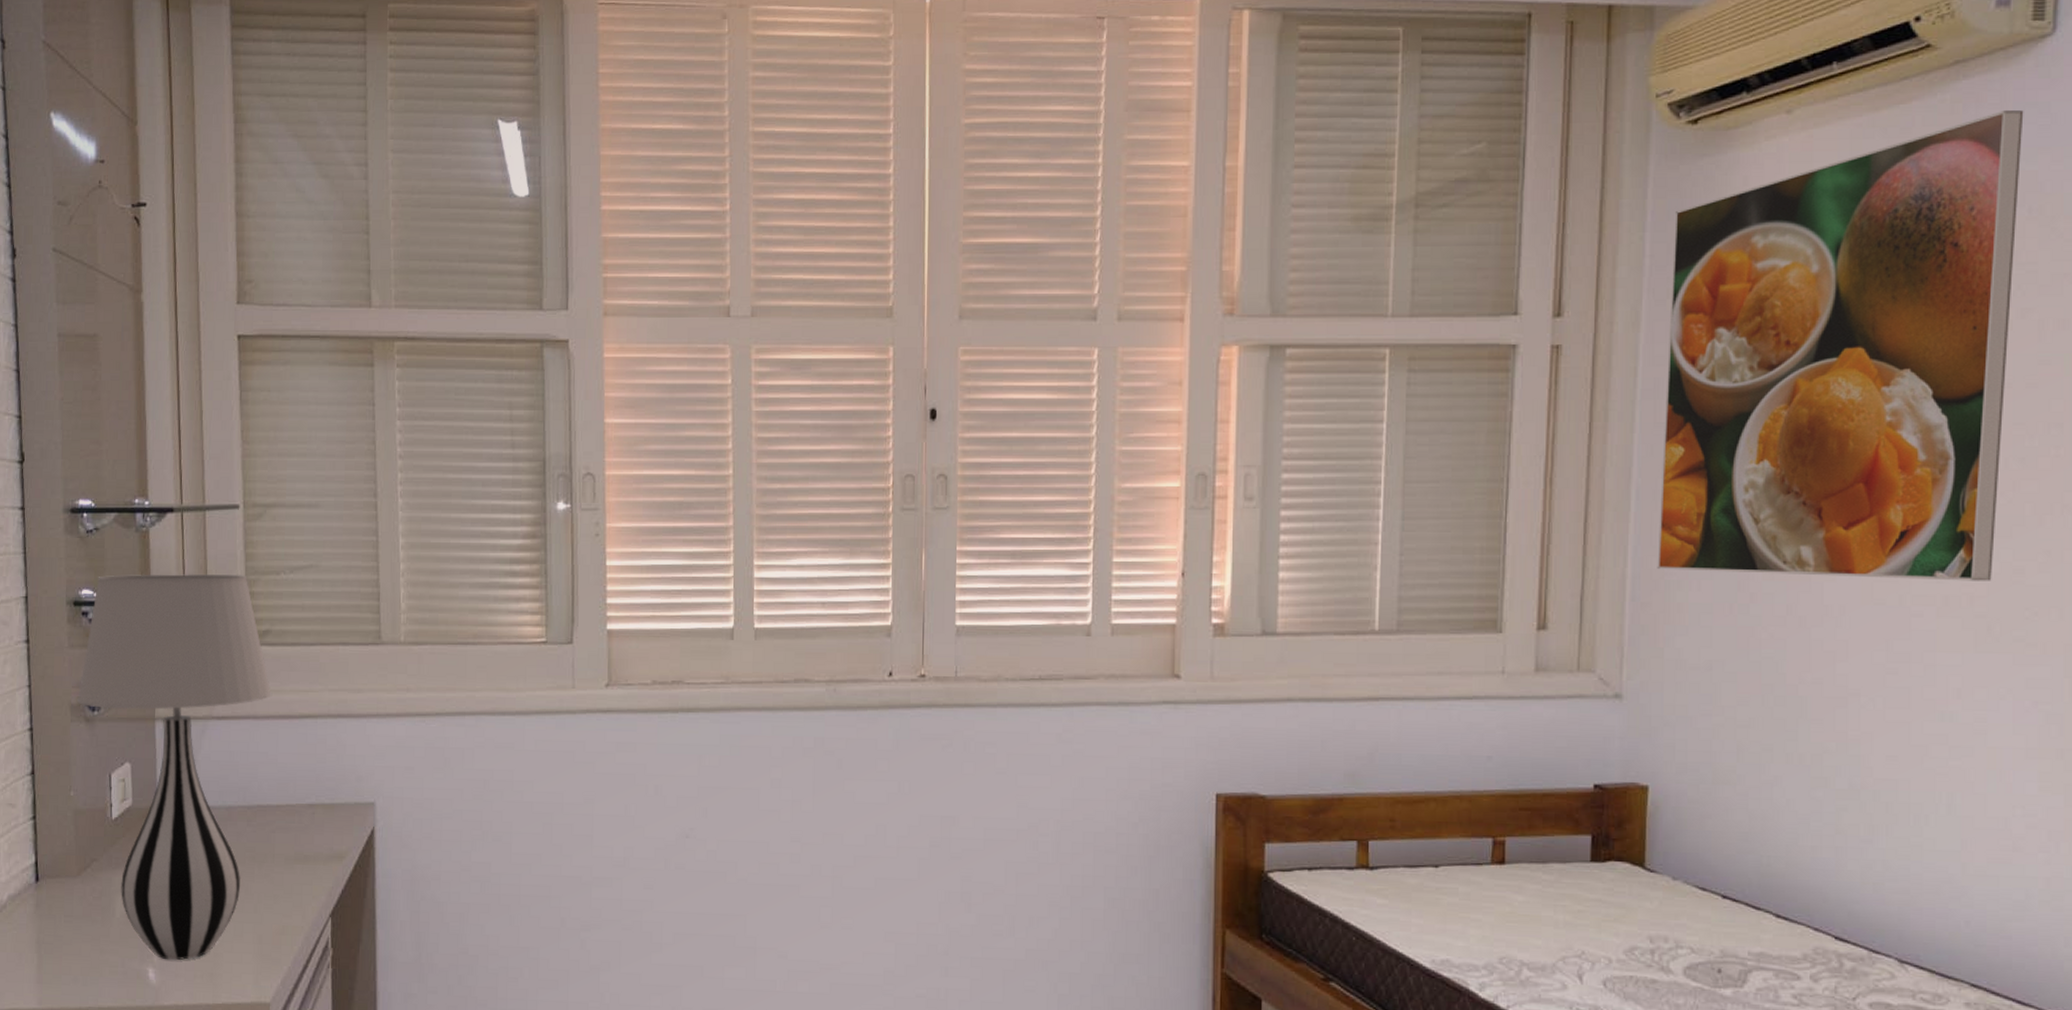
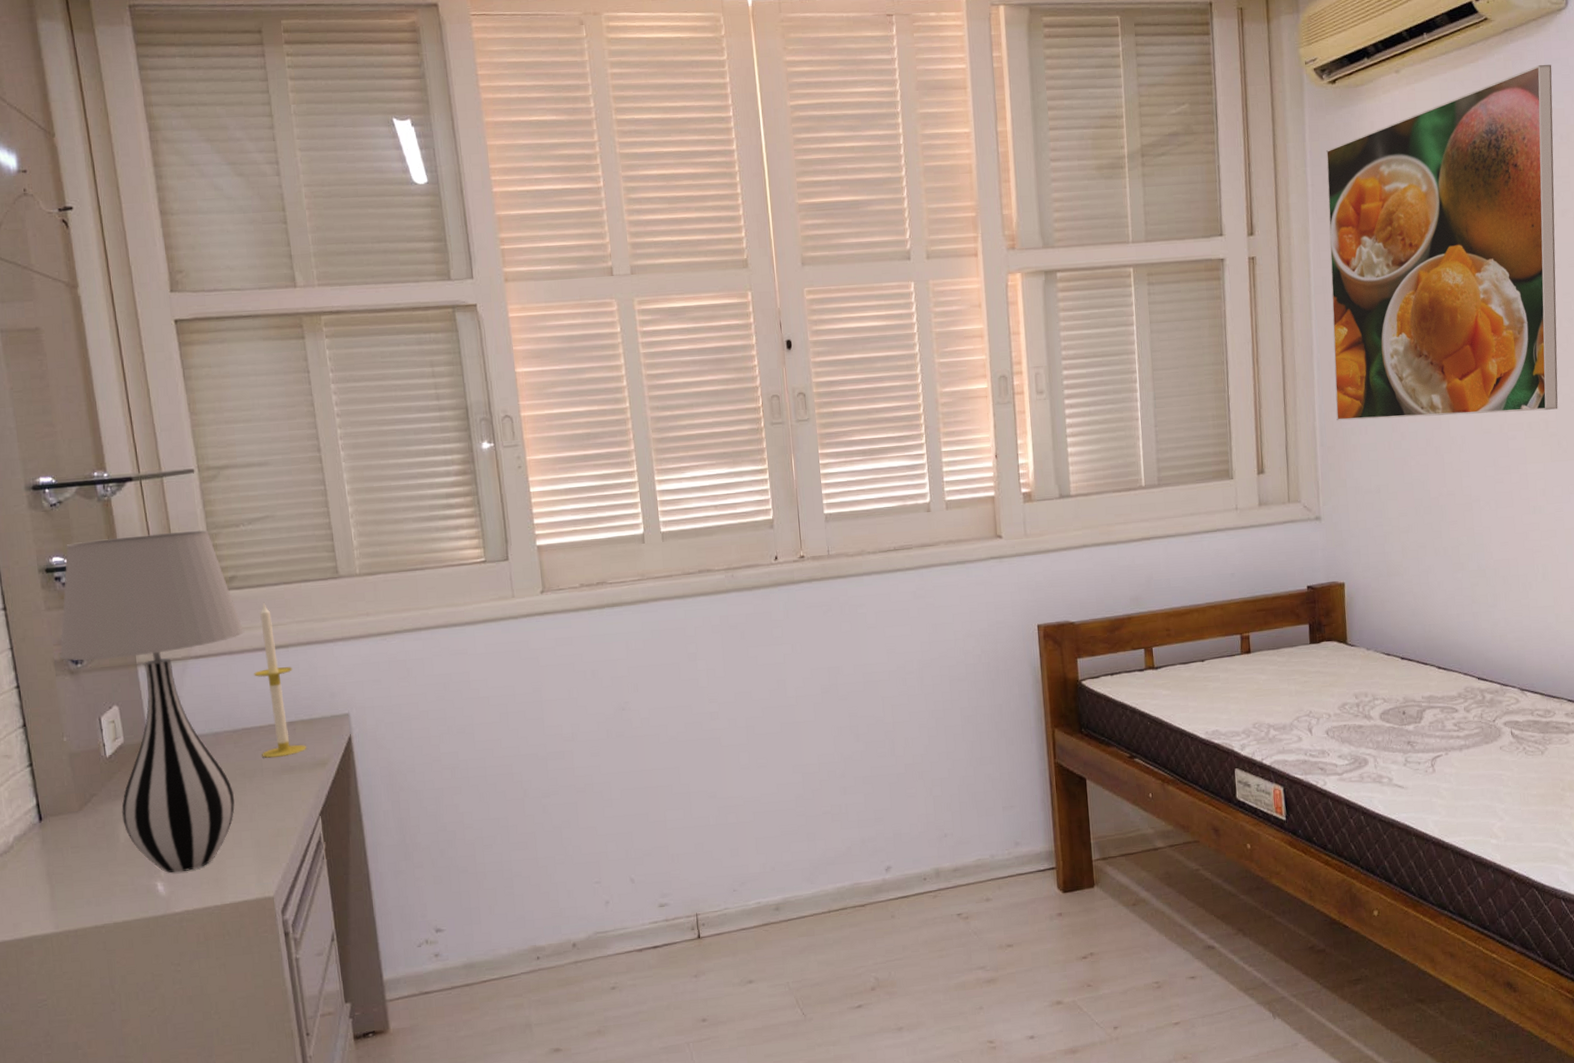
candle: none [275,663,324,843] -> present [254,602,306,758]

